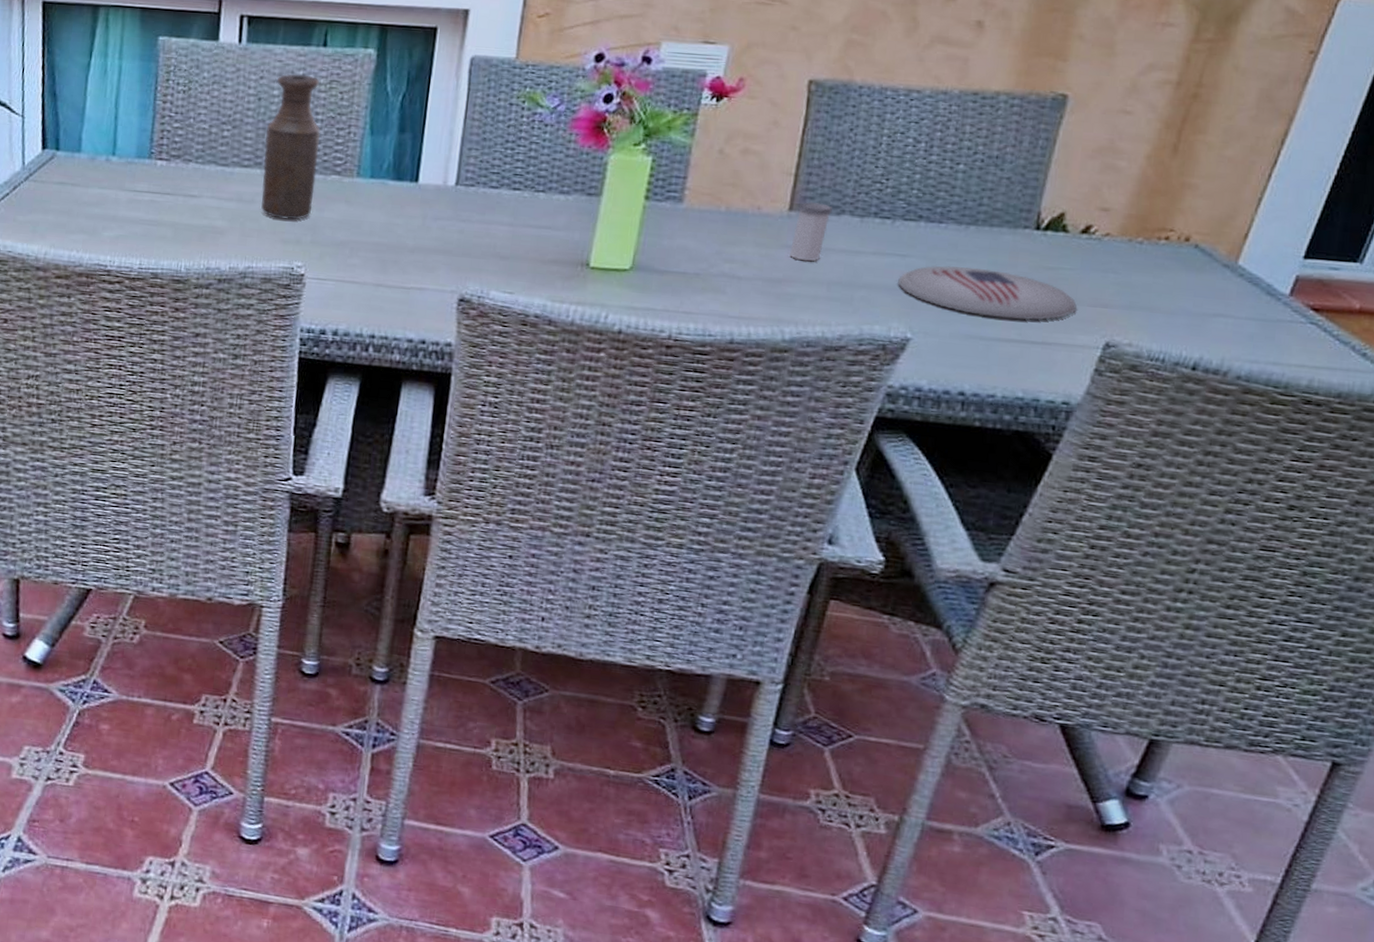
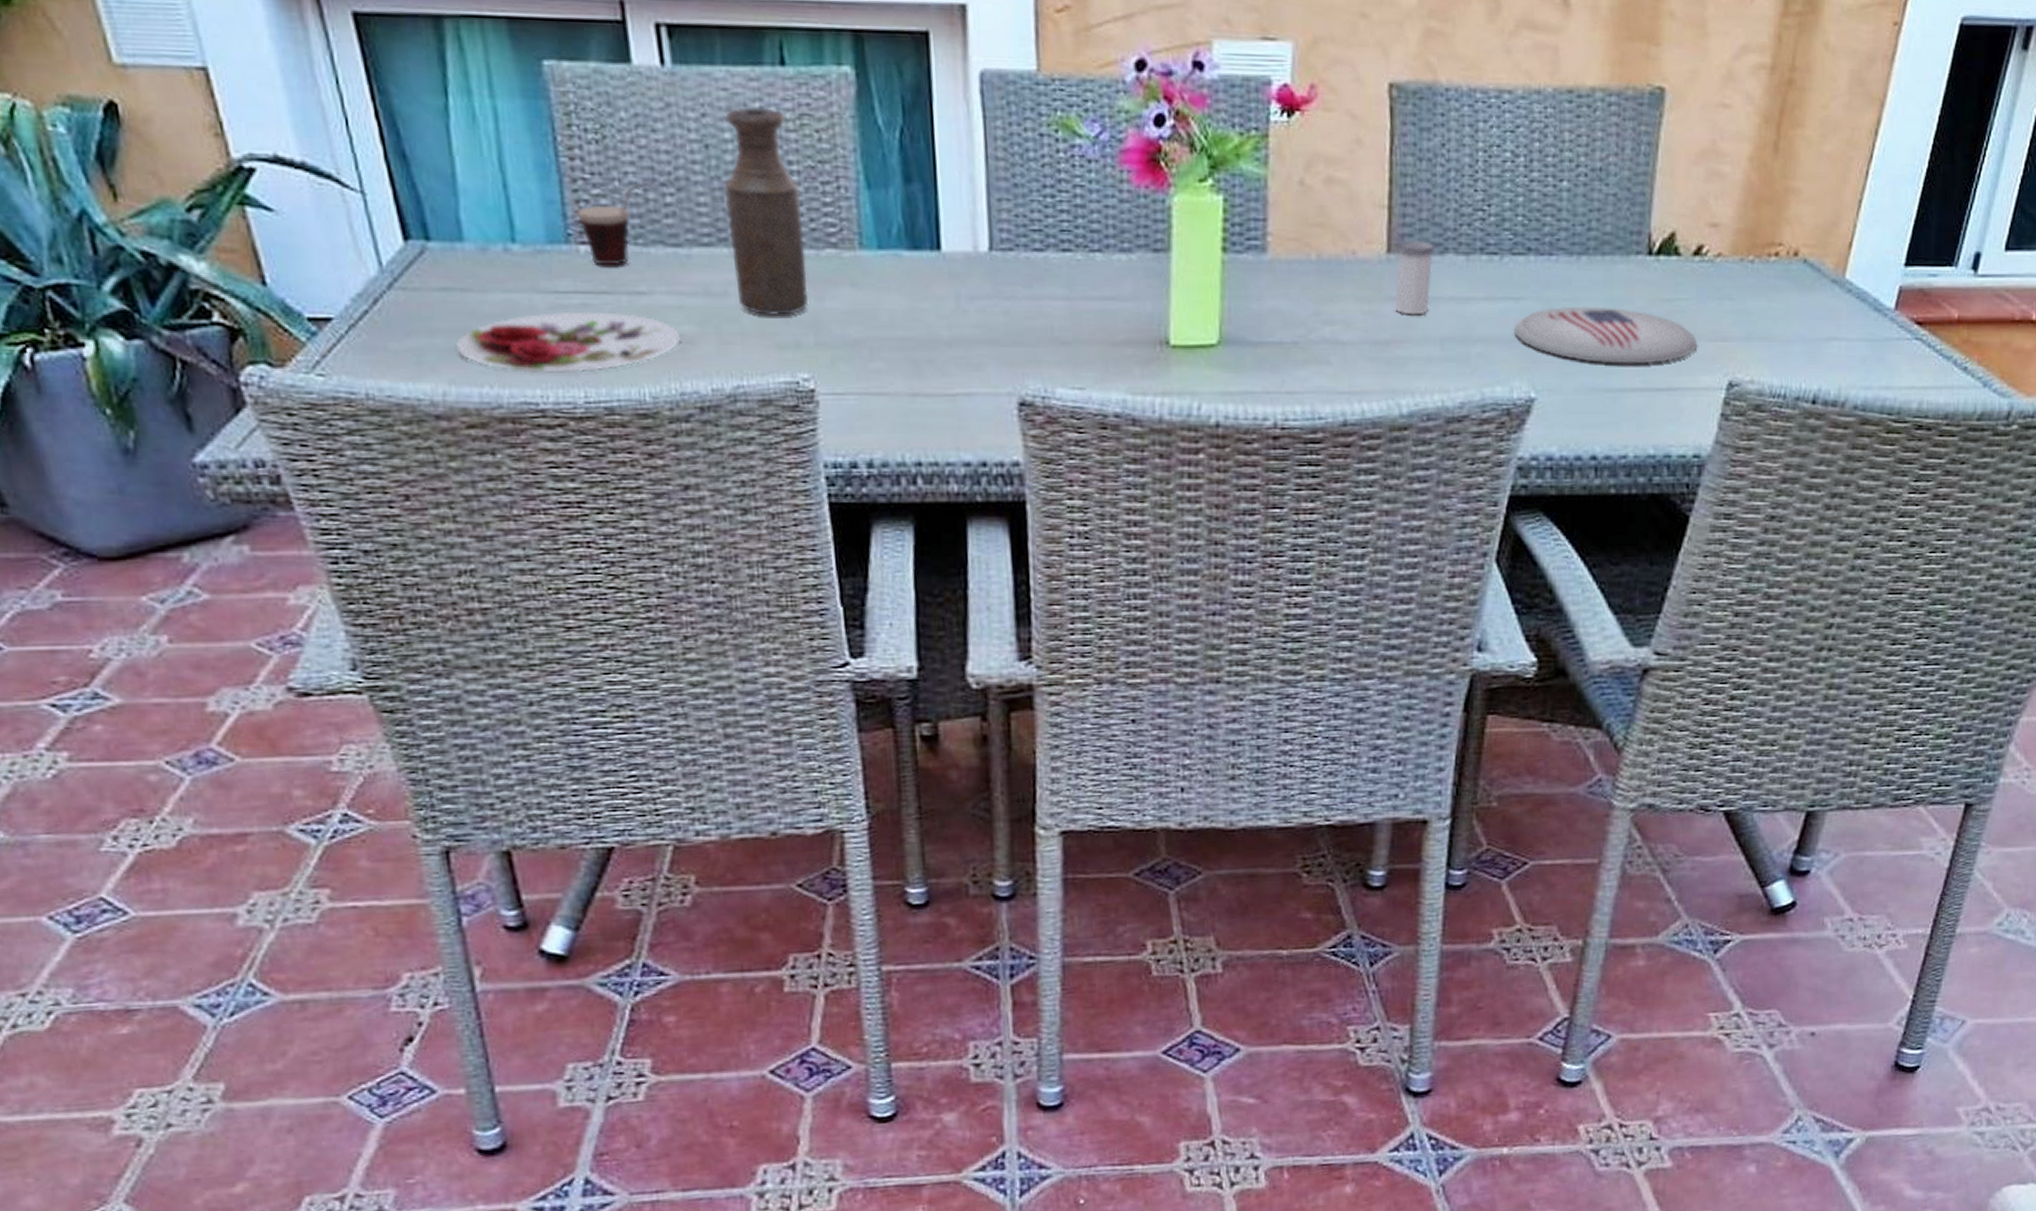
plate: none [60,204,215,248] -> present [457,311,681,373]
cup: none [159,119,219,176] -> present [575,180,655,266]

